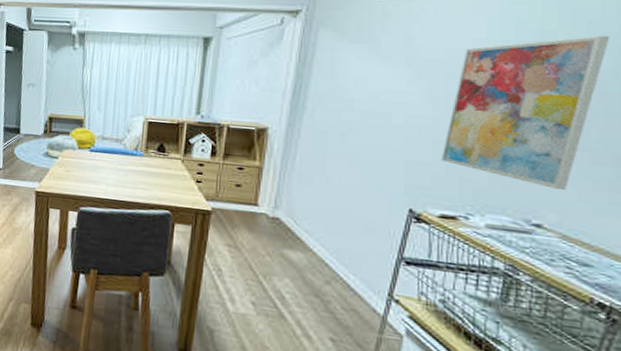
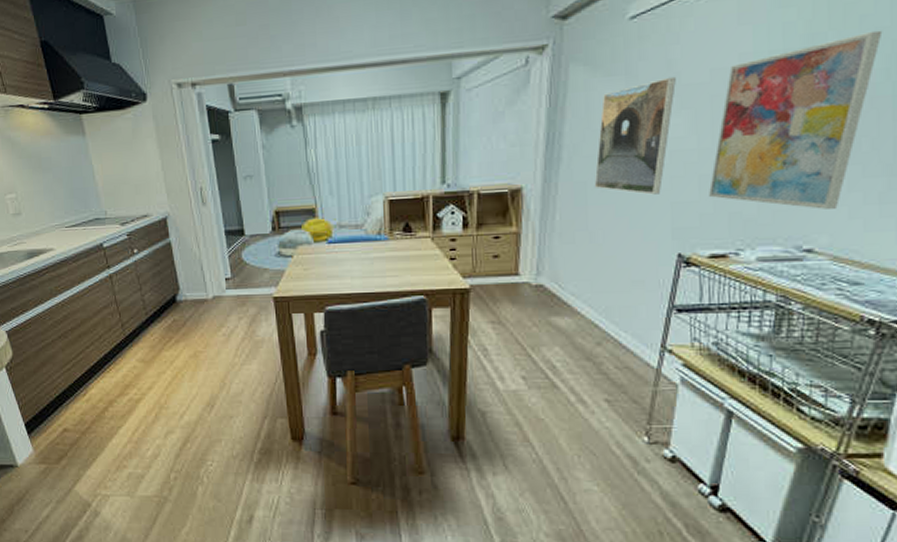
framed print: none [334,50,415,152] -> present [594,76,676,195]

